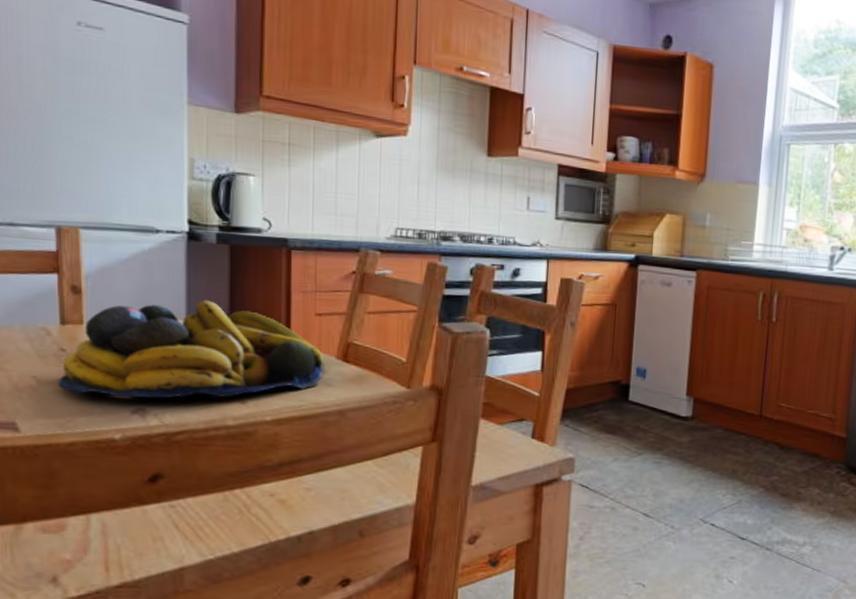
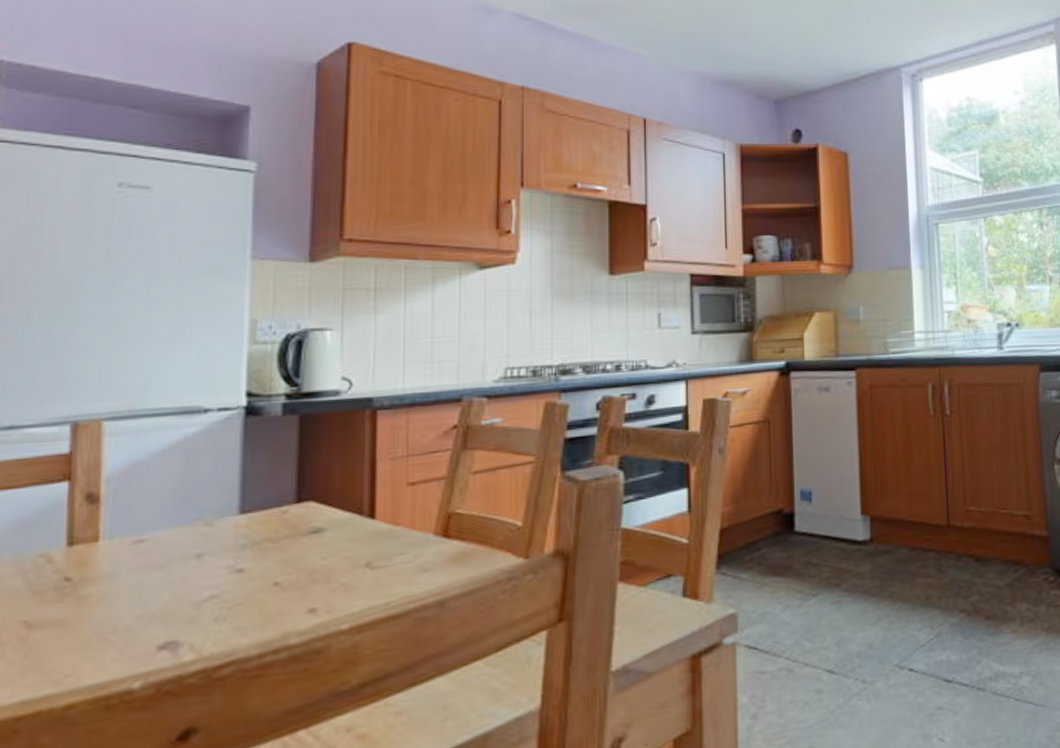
fruit bowl: present [57,300,324,399] -> none [56,486,419,635]

